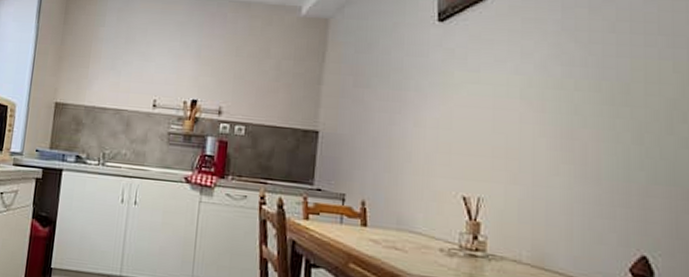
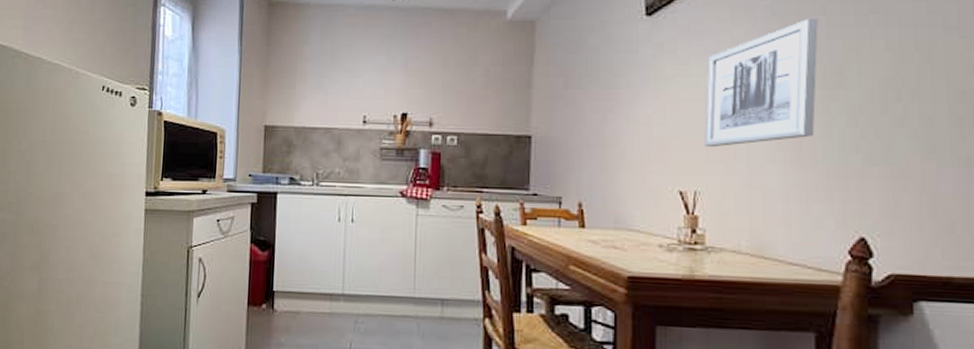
wall art: none [490,35,607,156] -> present [704,19,818,148]

